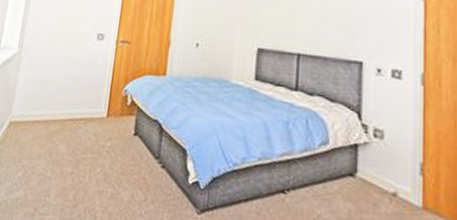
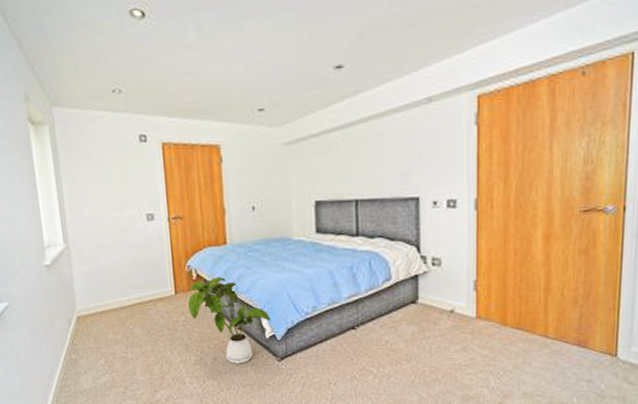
house plant: none [116,107,197,209] -> present [188,277,271,364]

